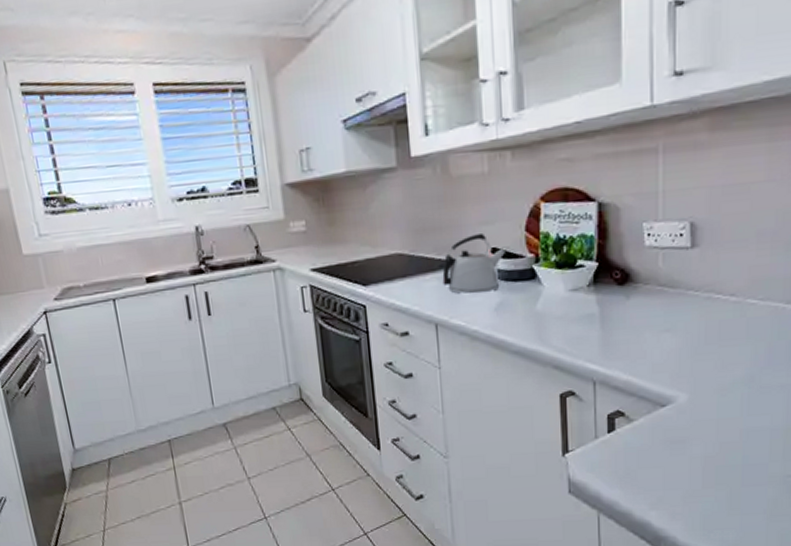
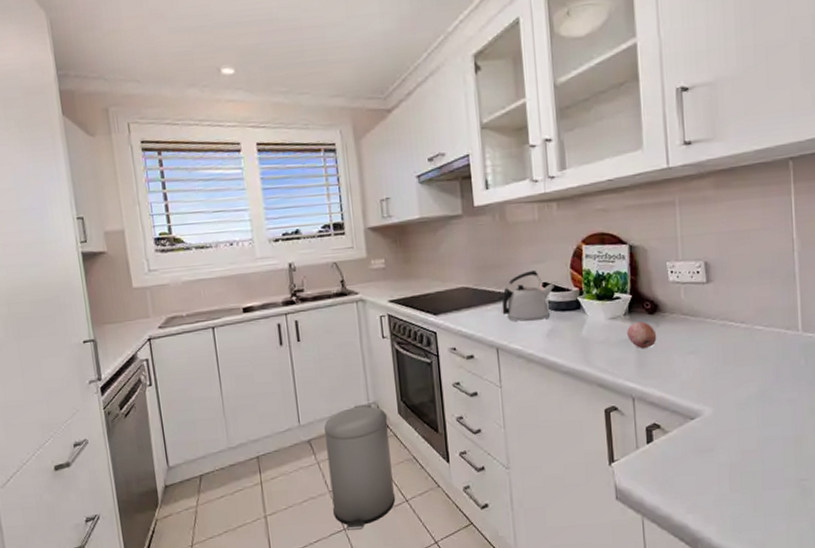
pedal bin: none [241,385,320,519] -> present [324,404,395,530]
fruit: none [591,294,626,326] -> present [627,322,657,349]

